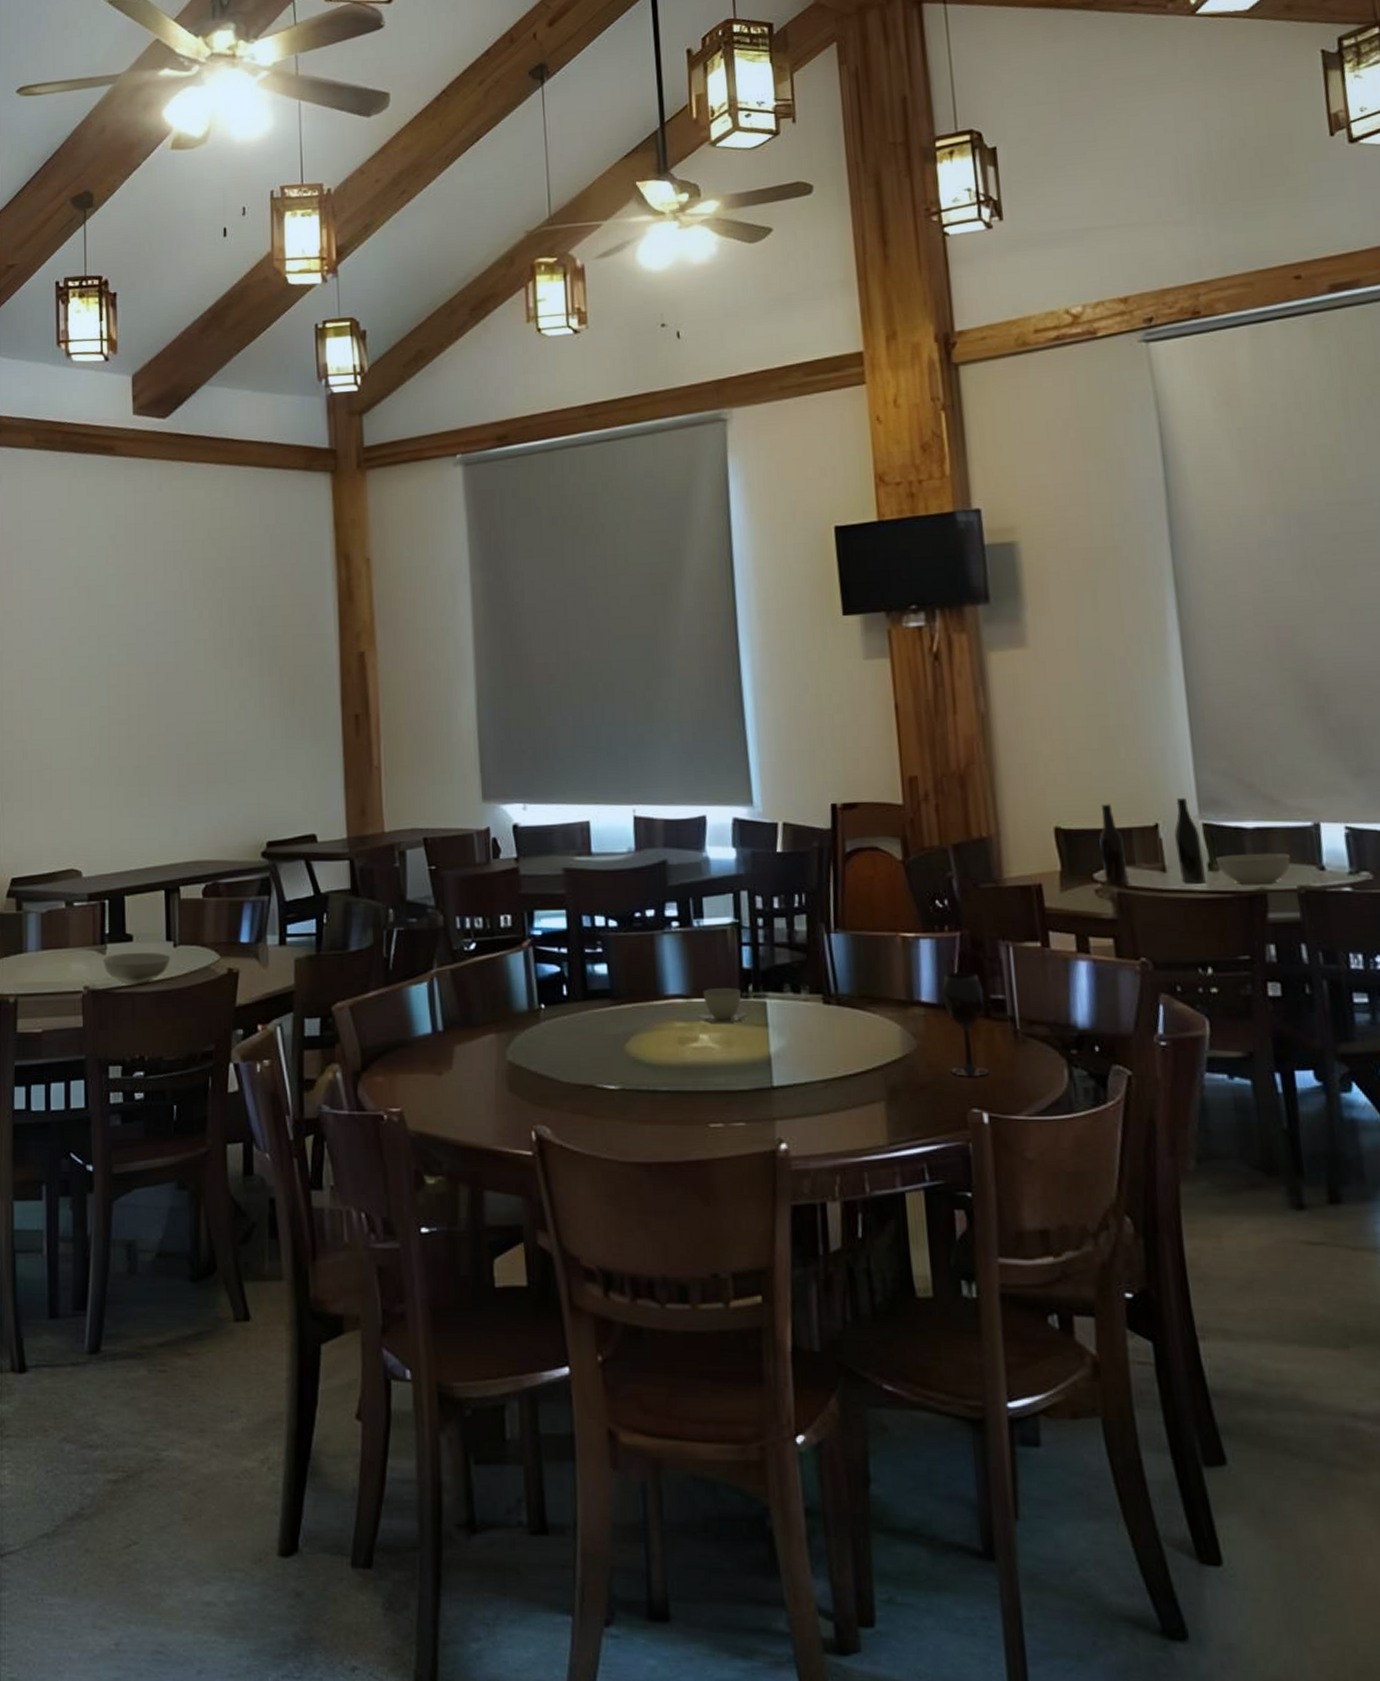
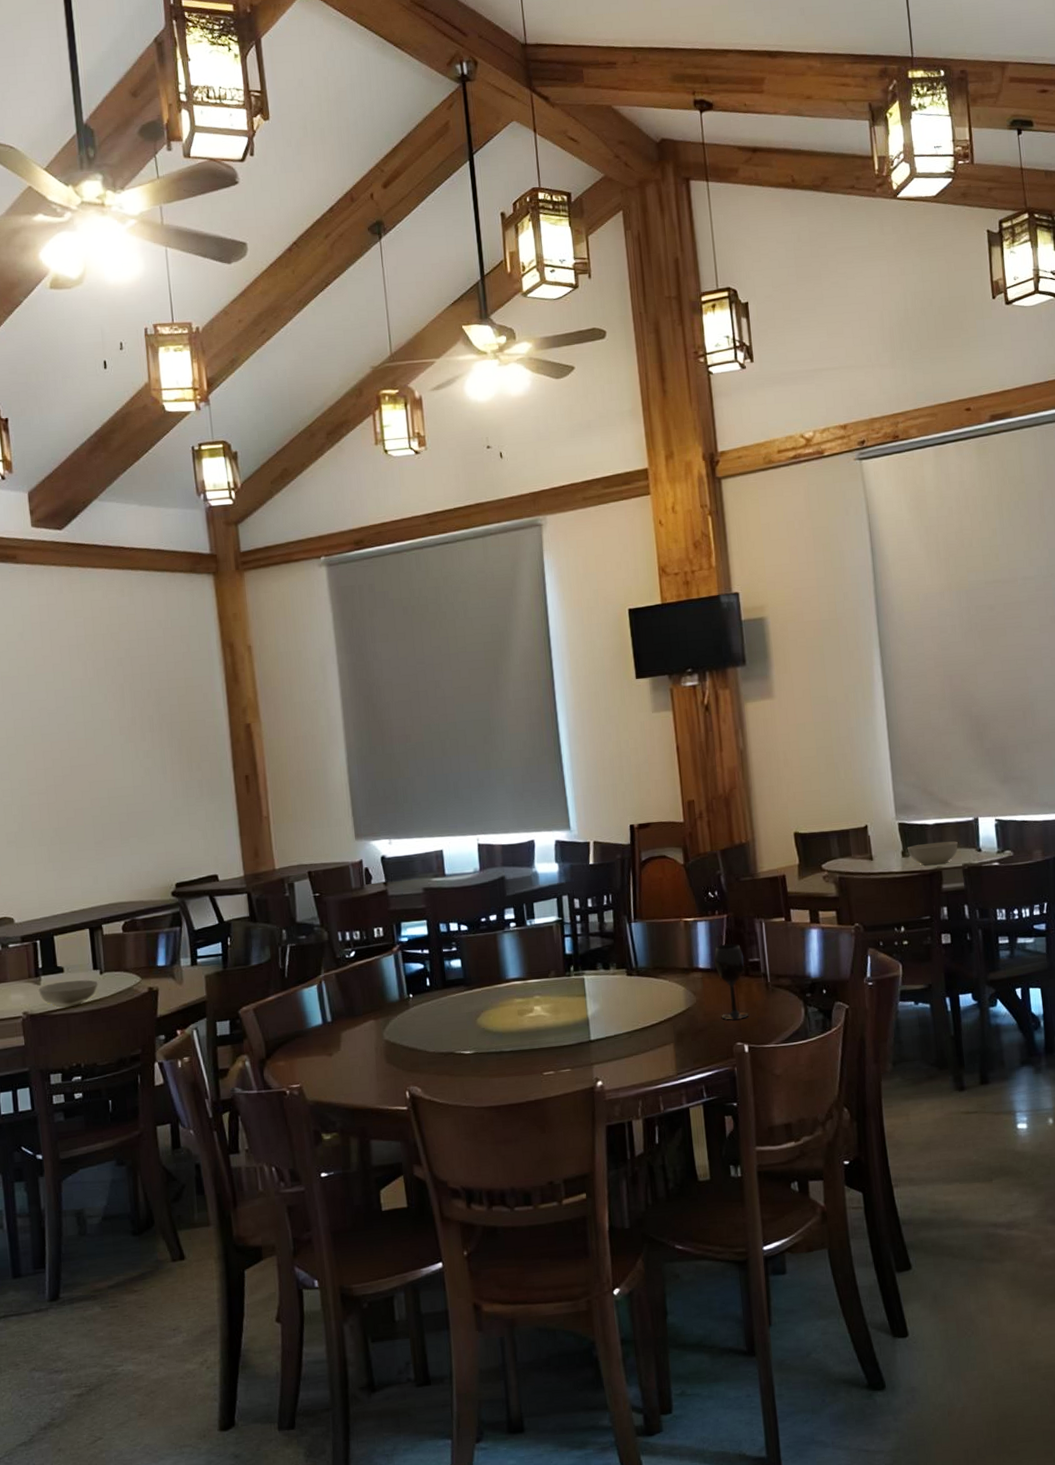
teacup: present [697,987,749,1023] -> none [532,969,571,997]
beer bottle: present [1099,797,1207,889] -> none [826,804,901,874]

